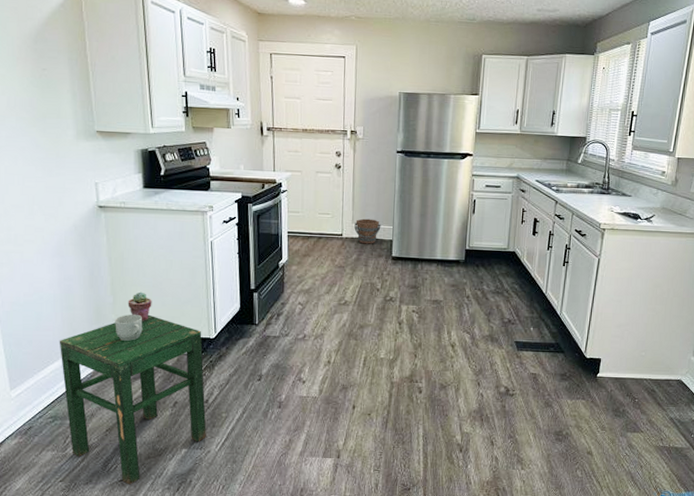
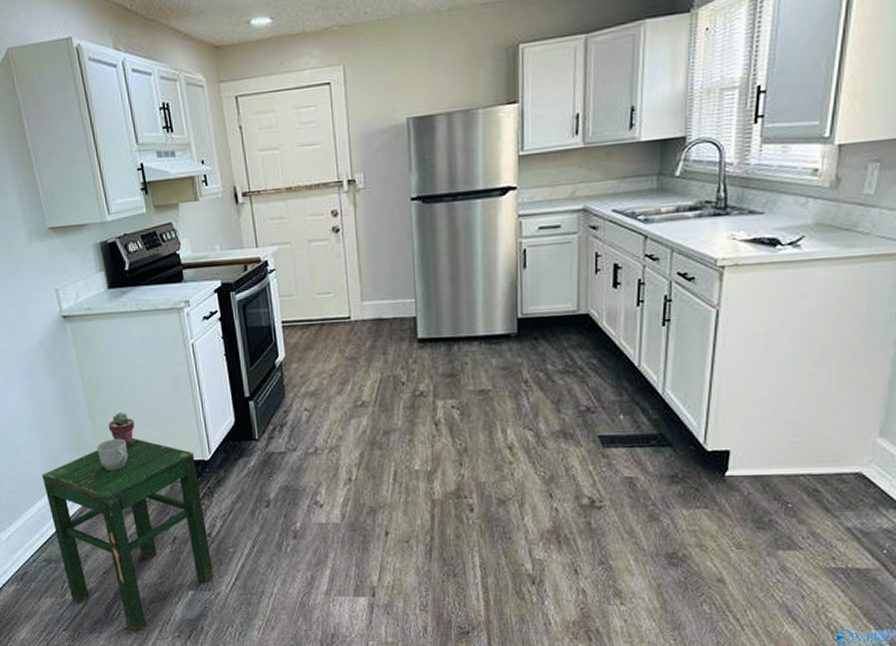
bucket: present [354,218,381,244] -> none [364,292,400,327]

